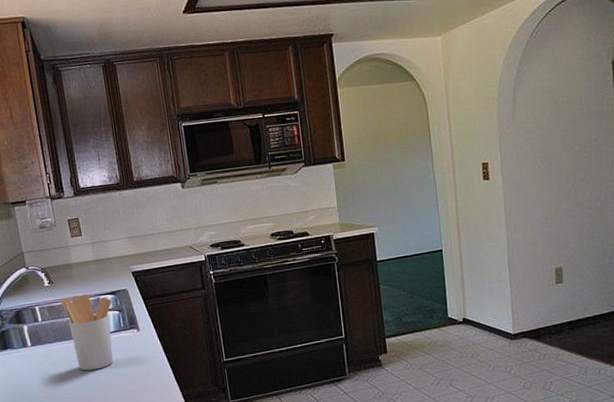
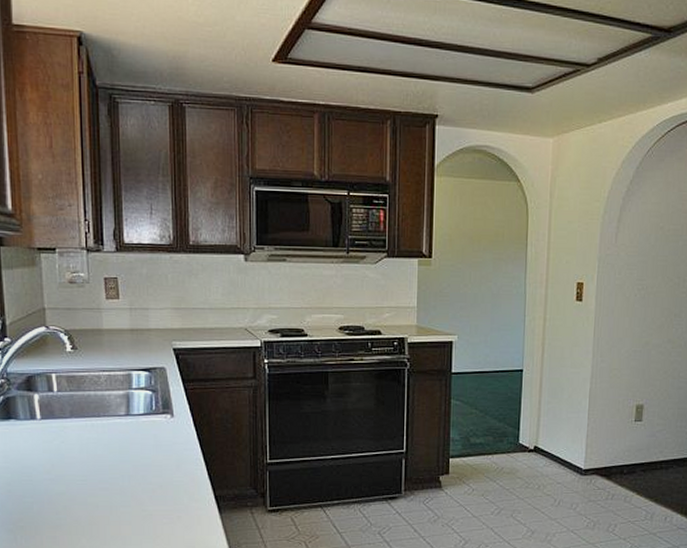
utensil holder: present [60,294,113,371] -> none [82,366,146,456]

